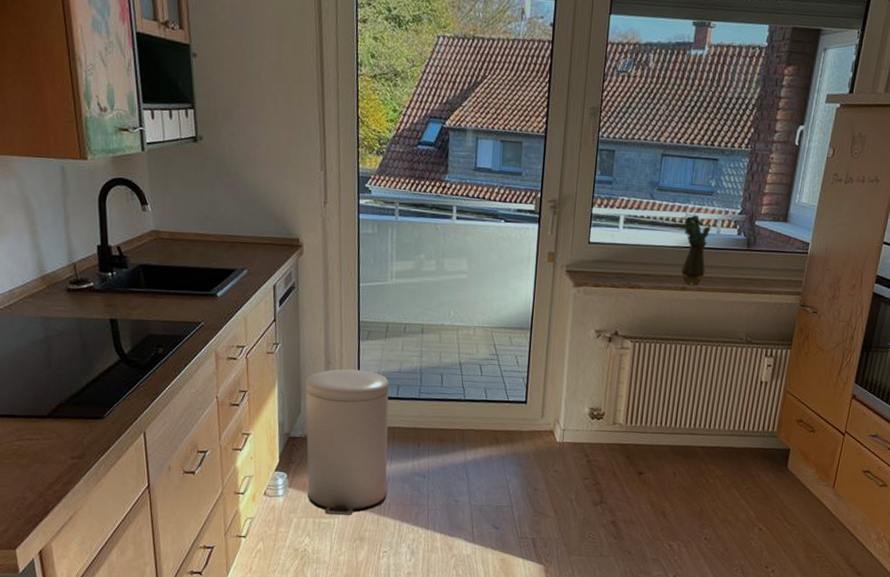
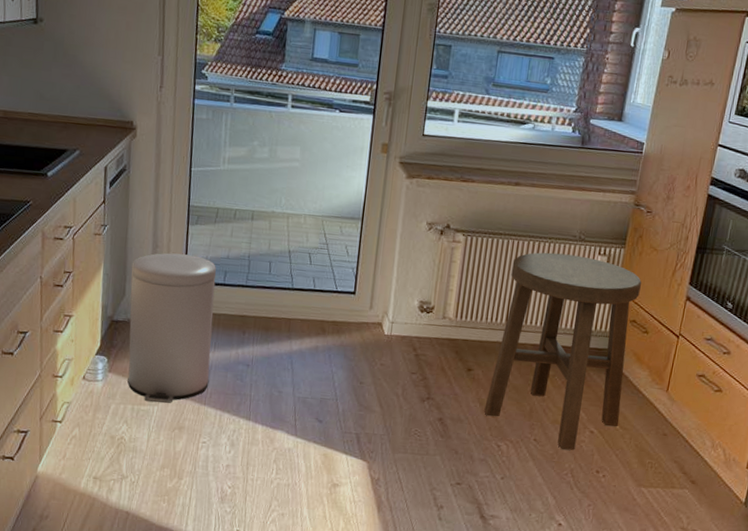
stool: none [656,356,809,548] -> present [484,252,642,450]
vase: present [681,211,711,285] -> none [515,107,546,181]

